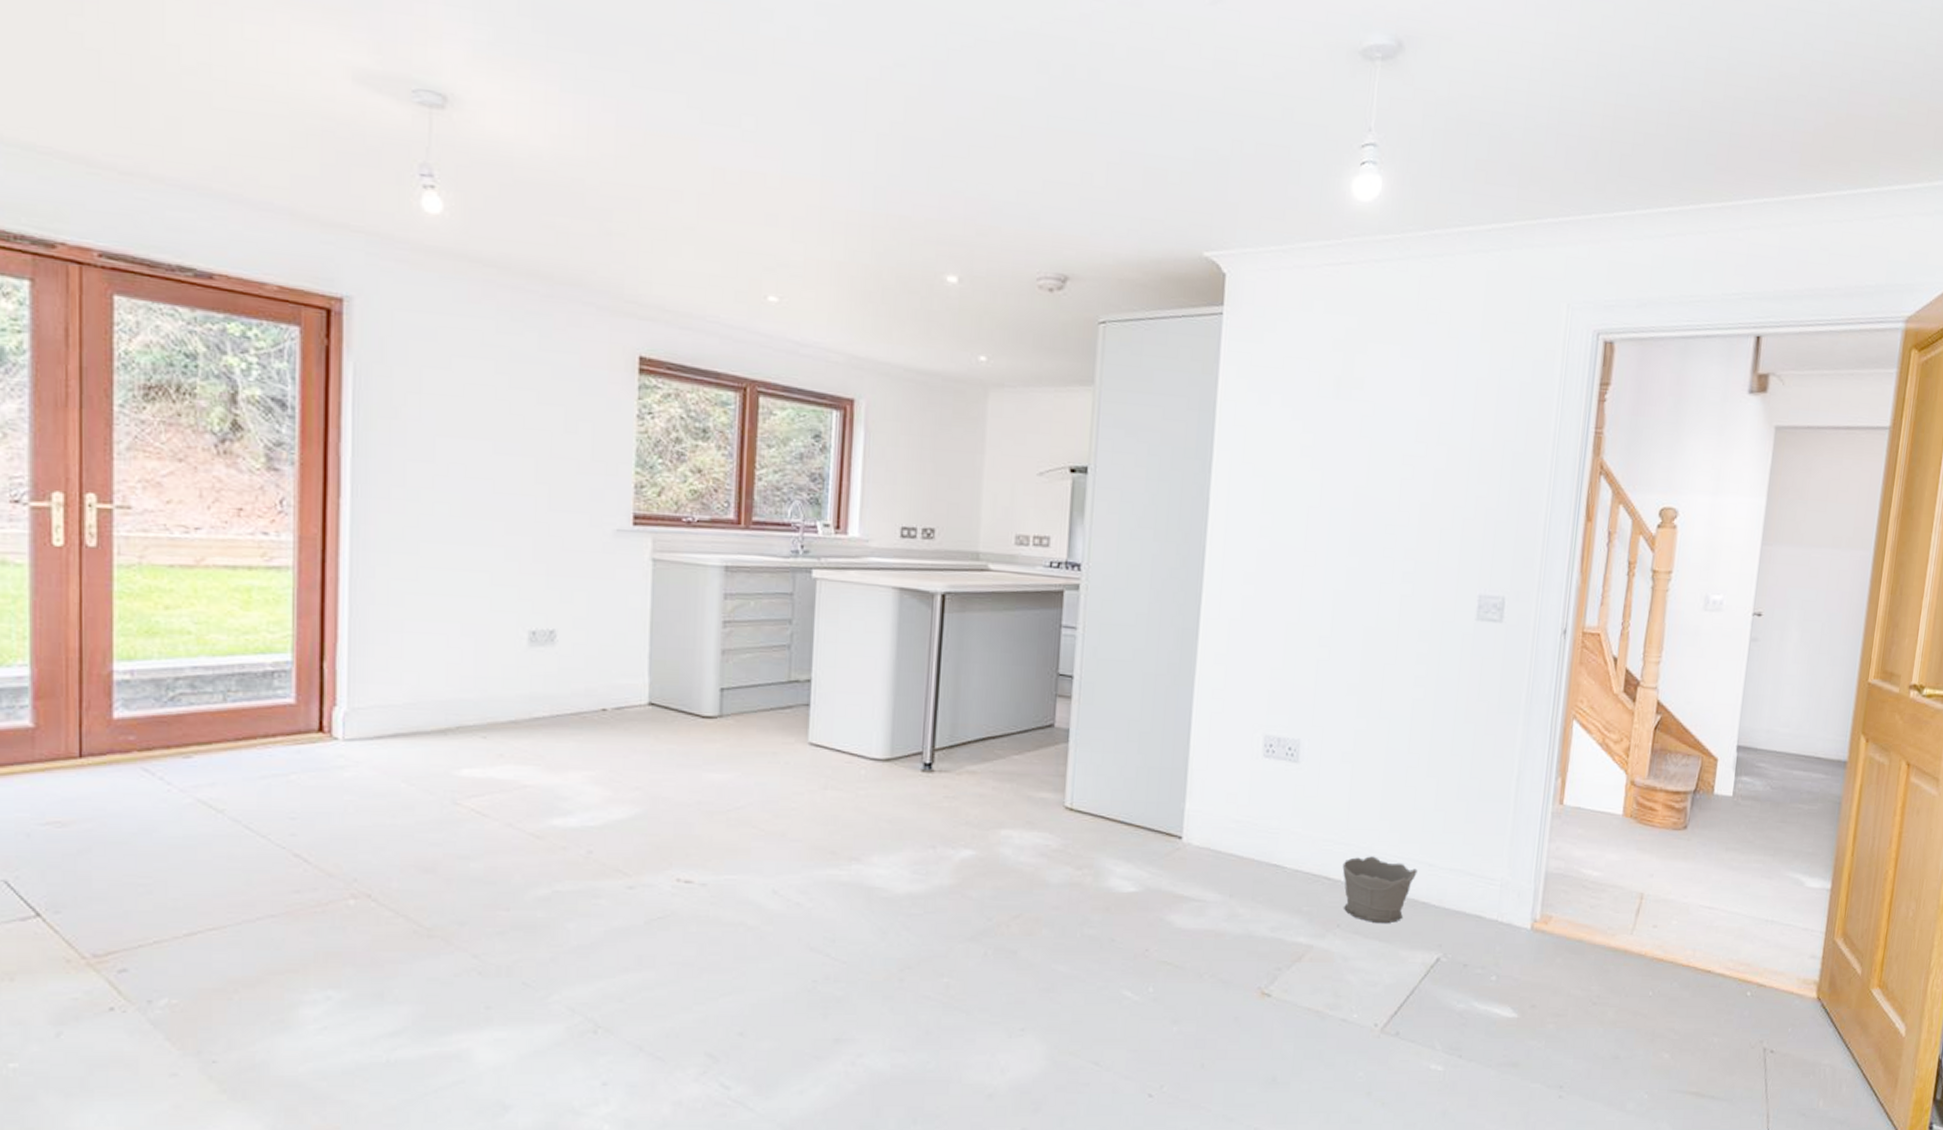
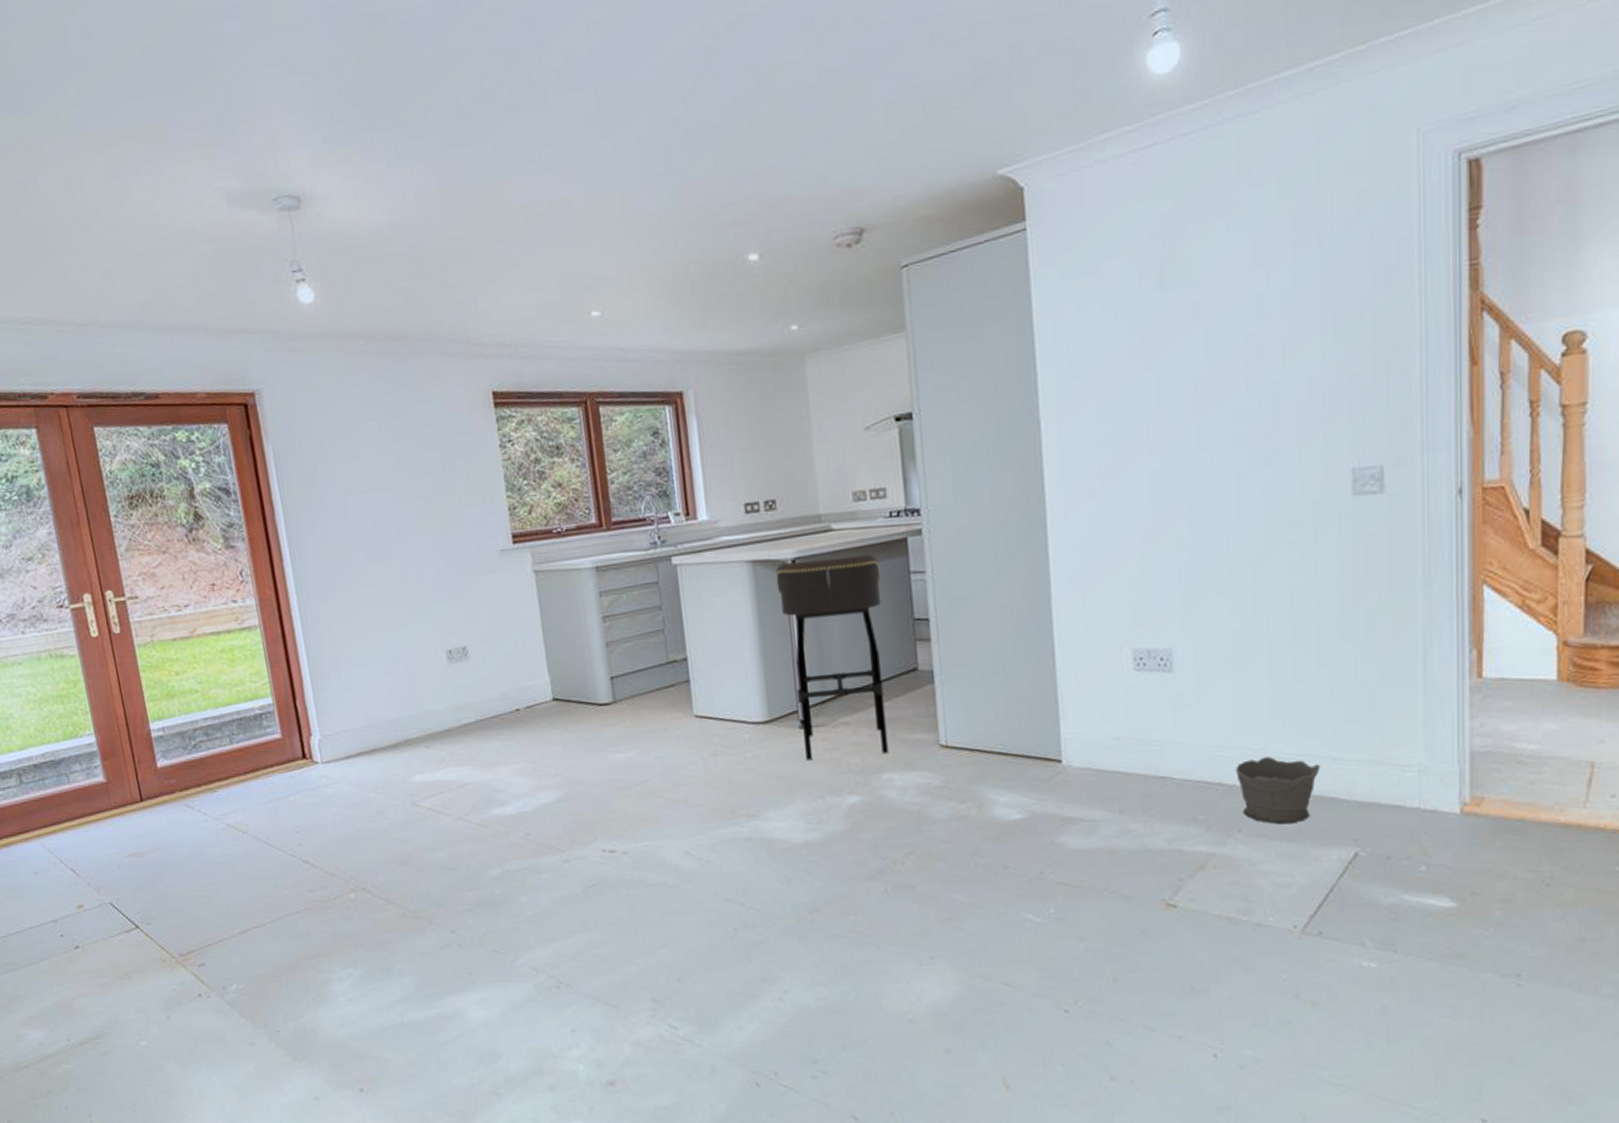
bar stool: none [921,595,1032,810] -> present [775,554,889,761]

